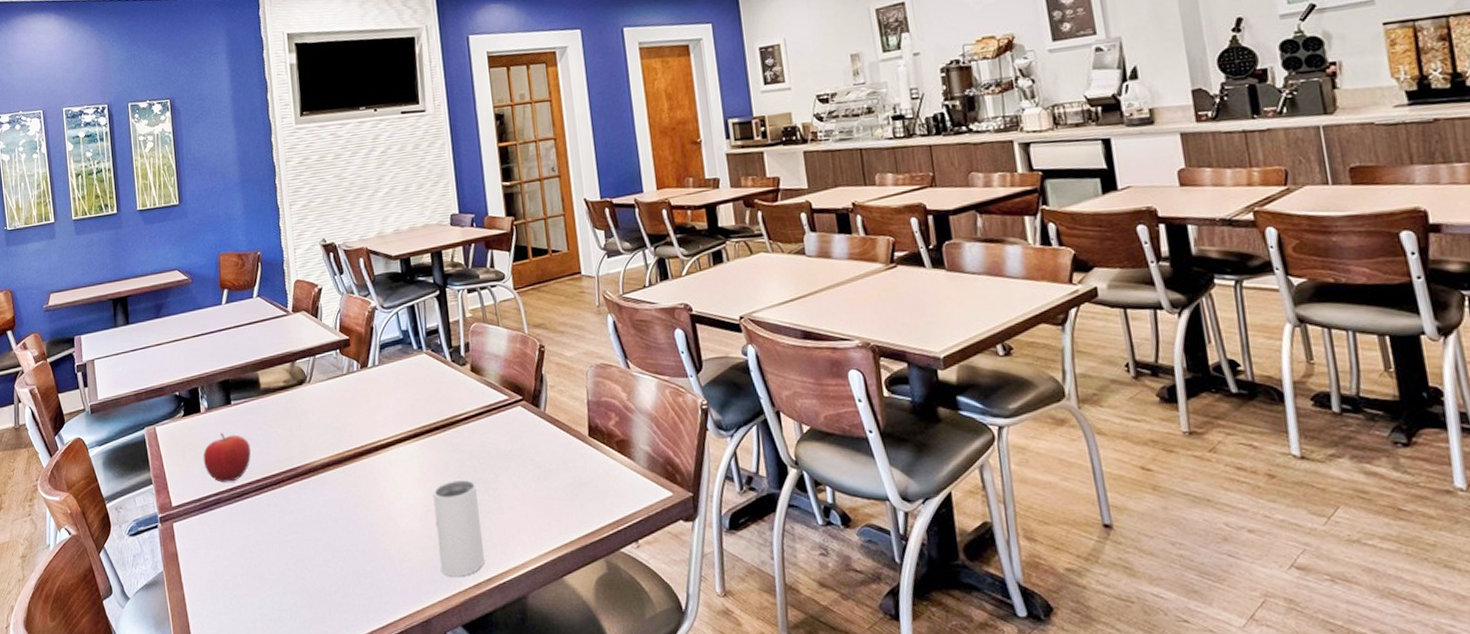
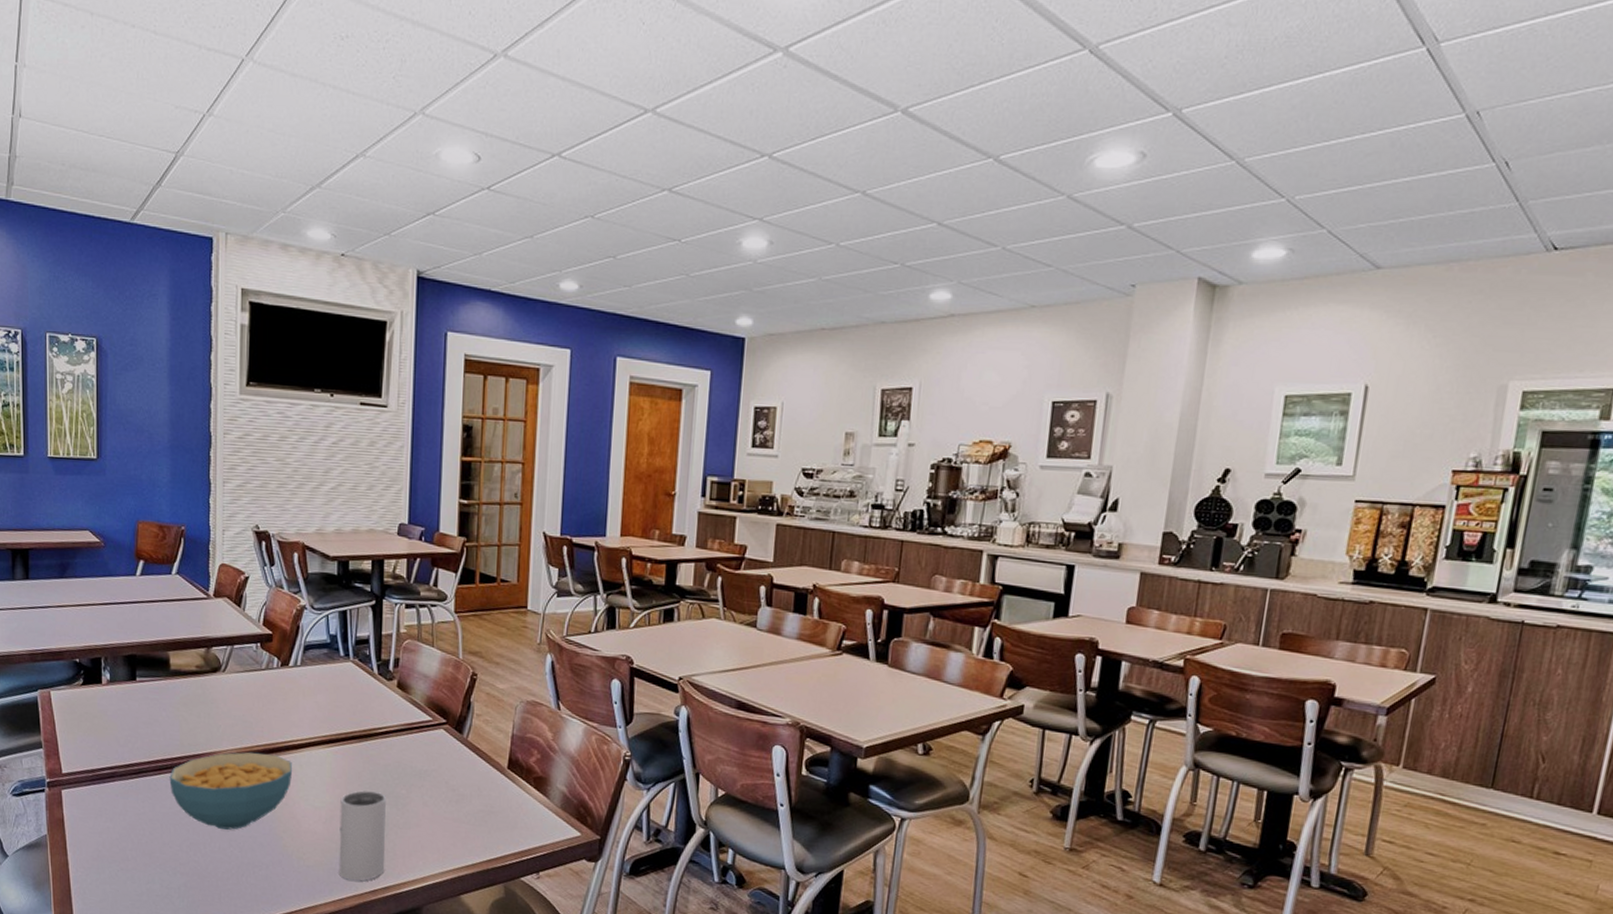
fruit: present [203,433,251,483] -> none [100,708,152,758]
cereal bowl: none [270,457,385,541] -> present [169,752,293,830]

